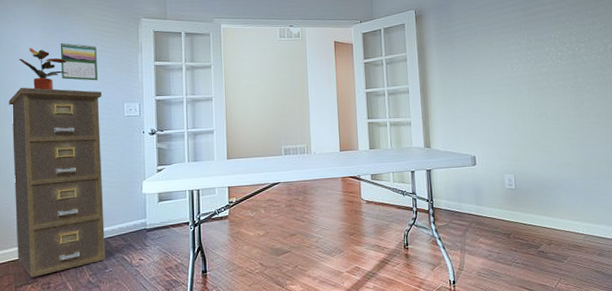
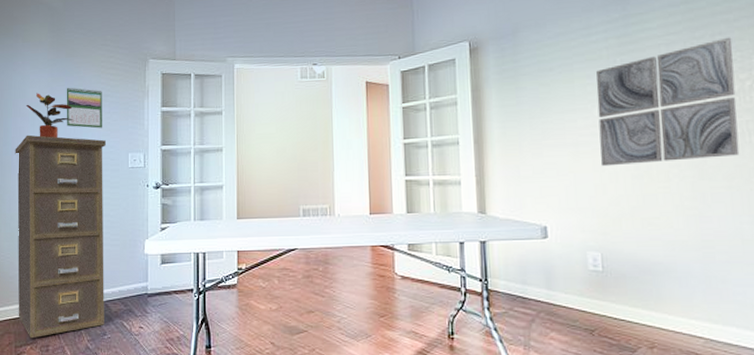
wall art: none [508,12,605,109] -> present [596,37,740,167]

